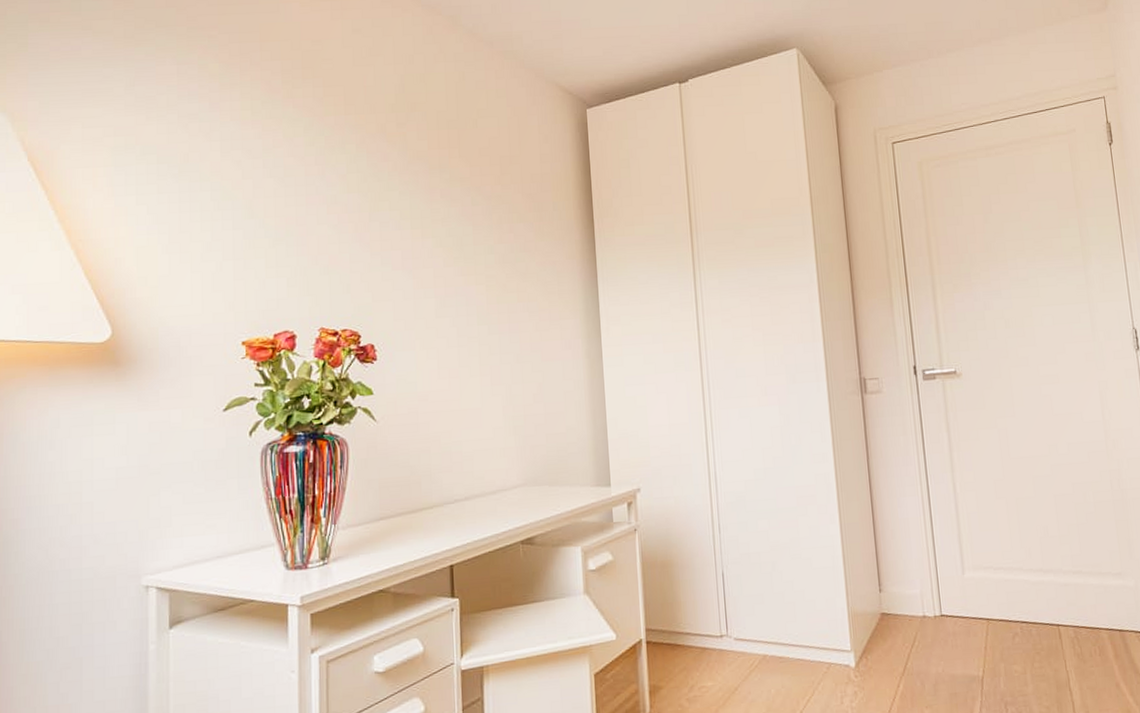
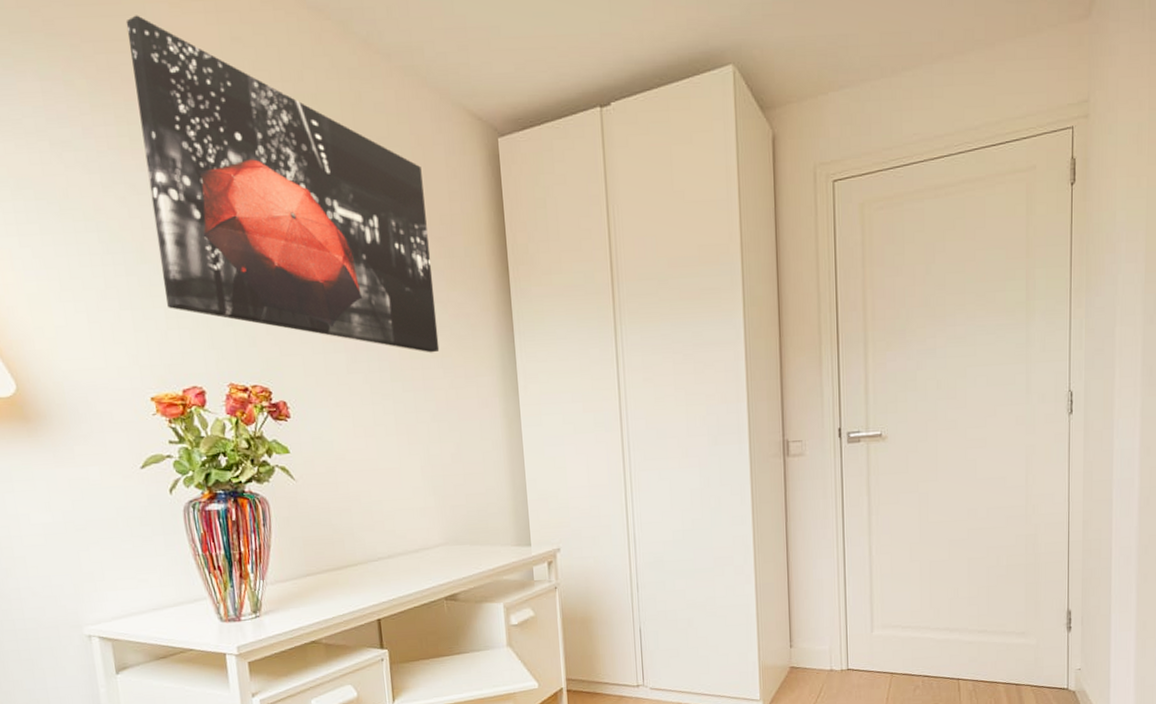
wall art: none [260,12,526,298] -> present [126,15,440,353]

